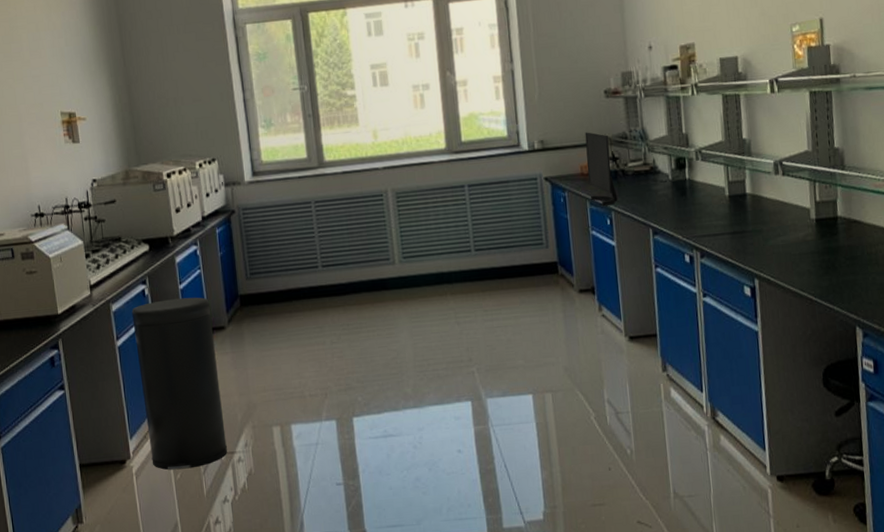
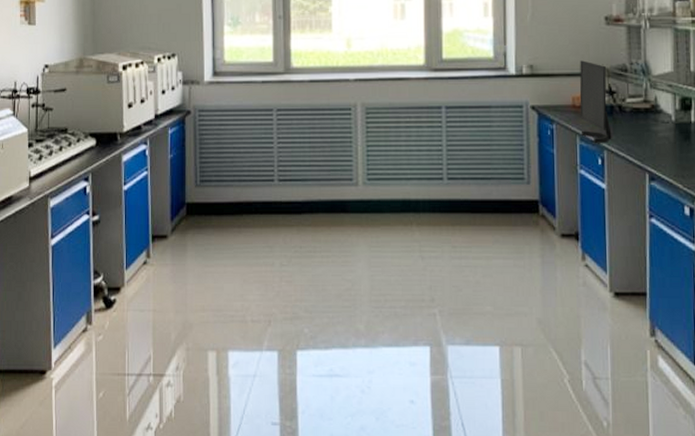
pedal bin: present [131,297,227,470] -> none [70,200,156,388]

